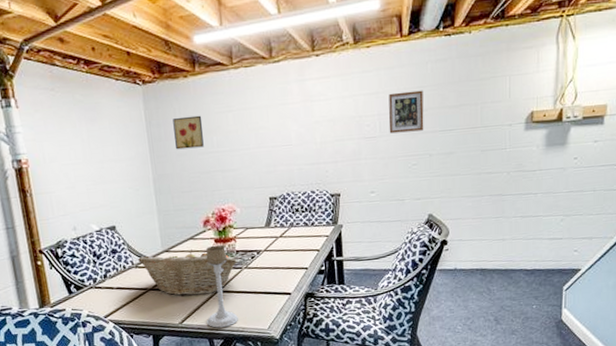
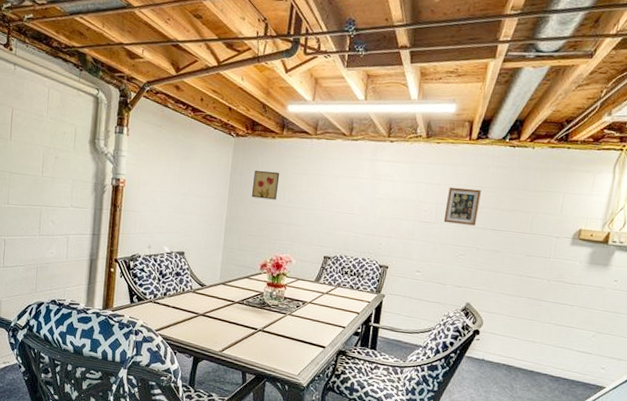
fruit basket: present [137,249,238,296] -> none [196,283,284,331]
candle holder: present [206,245,238,328] -> none [244,287,276,365]

